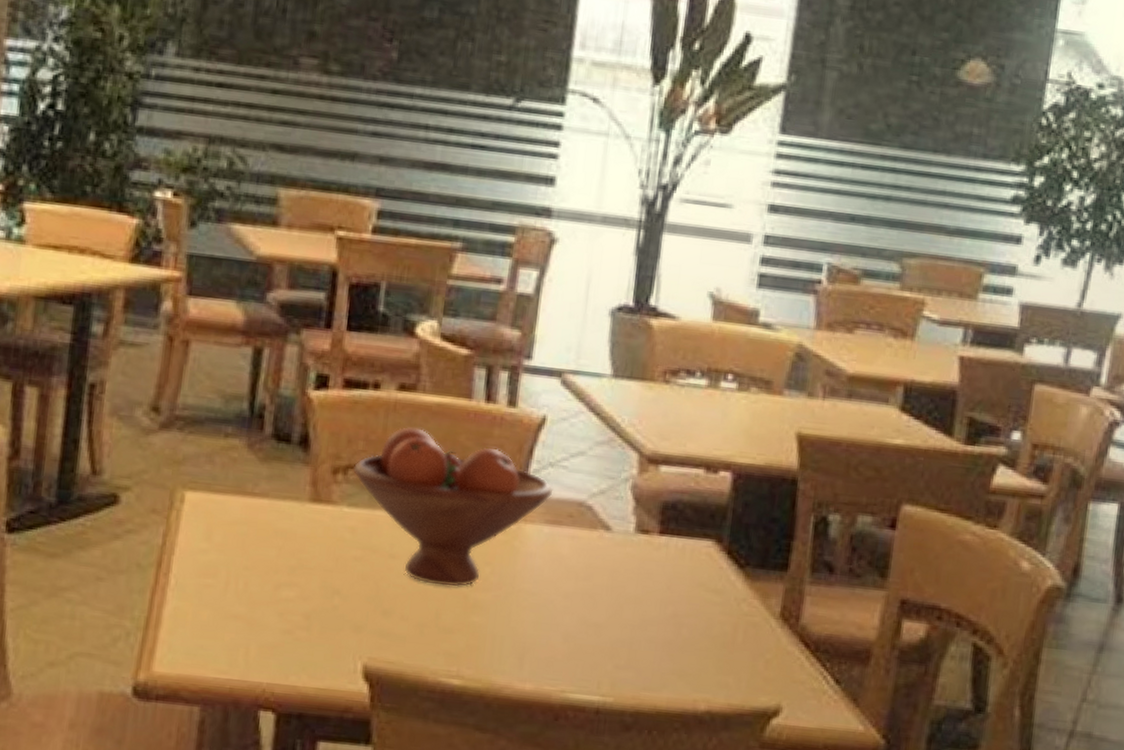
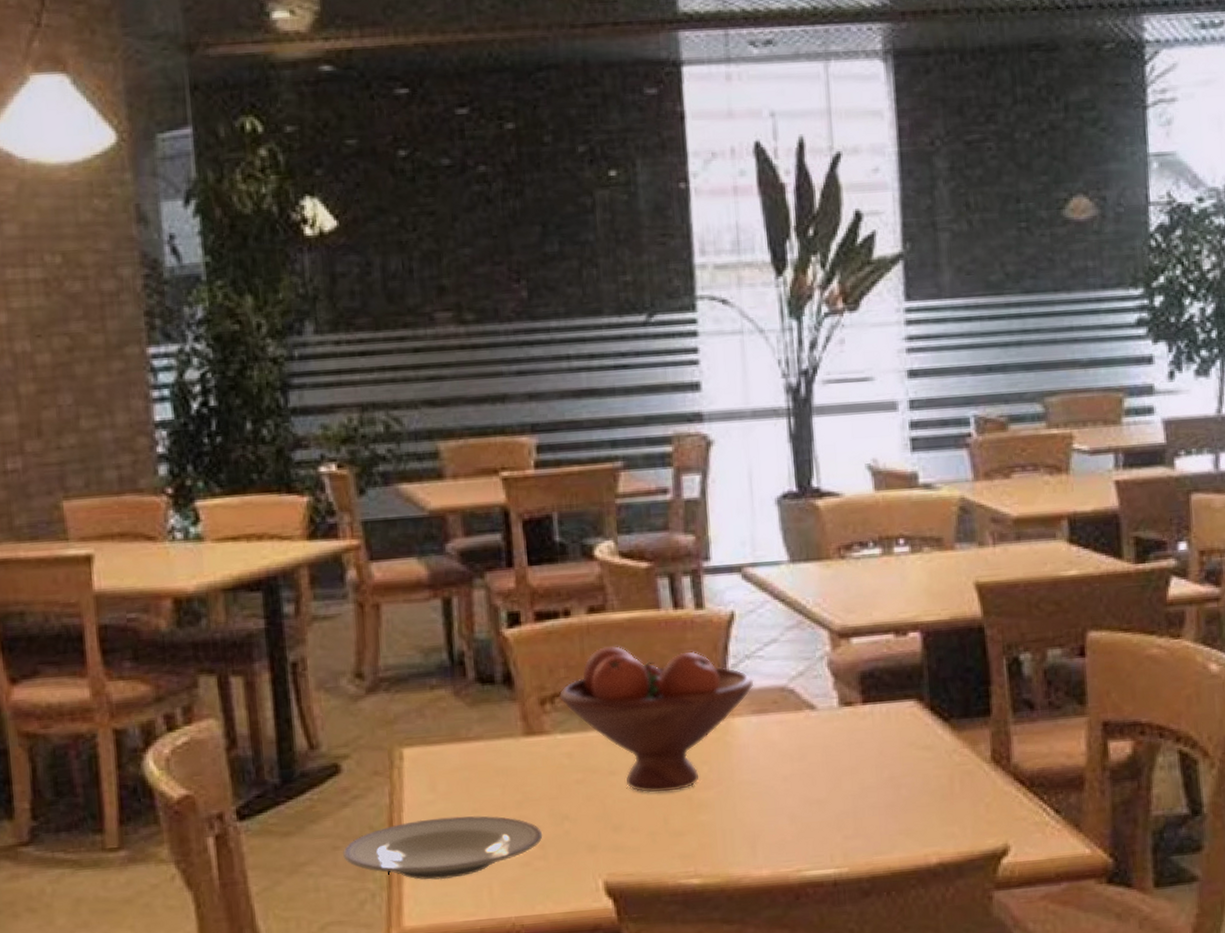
plate: none [105,566,311,632] -> present [343,816,543,880]

